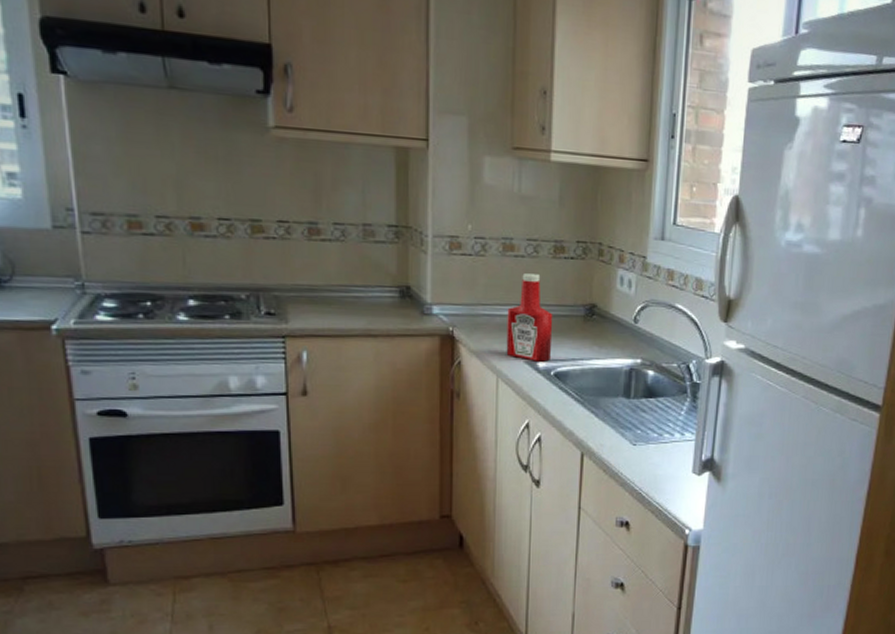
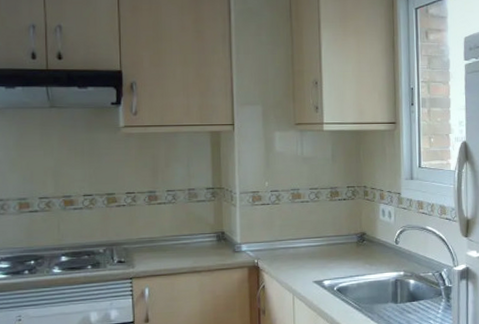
ketchup bottle: present [506,273,553,362] -> none [298,214,334,281]

